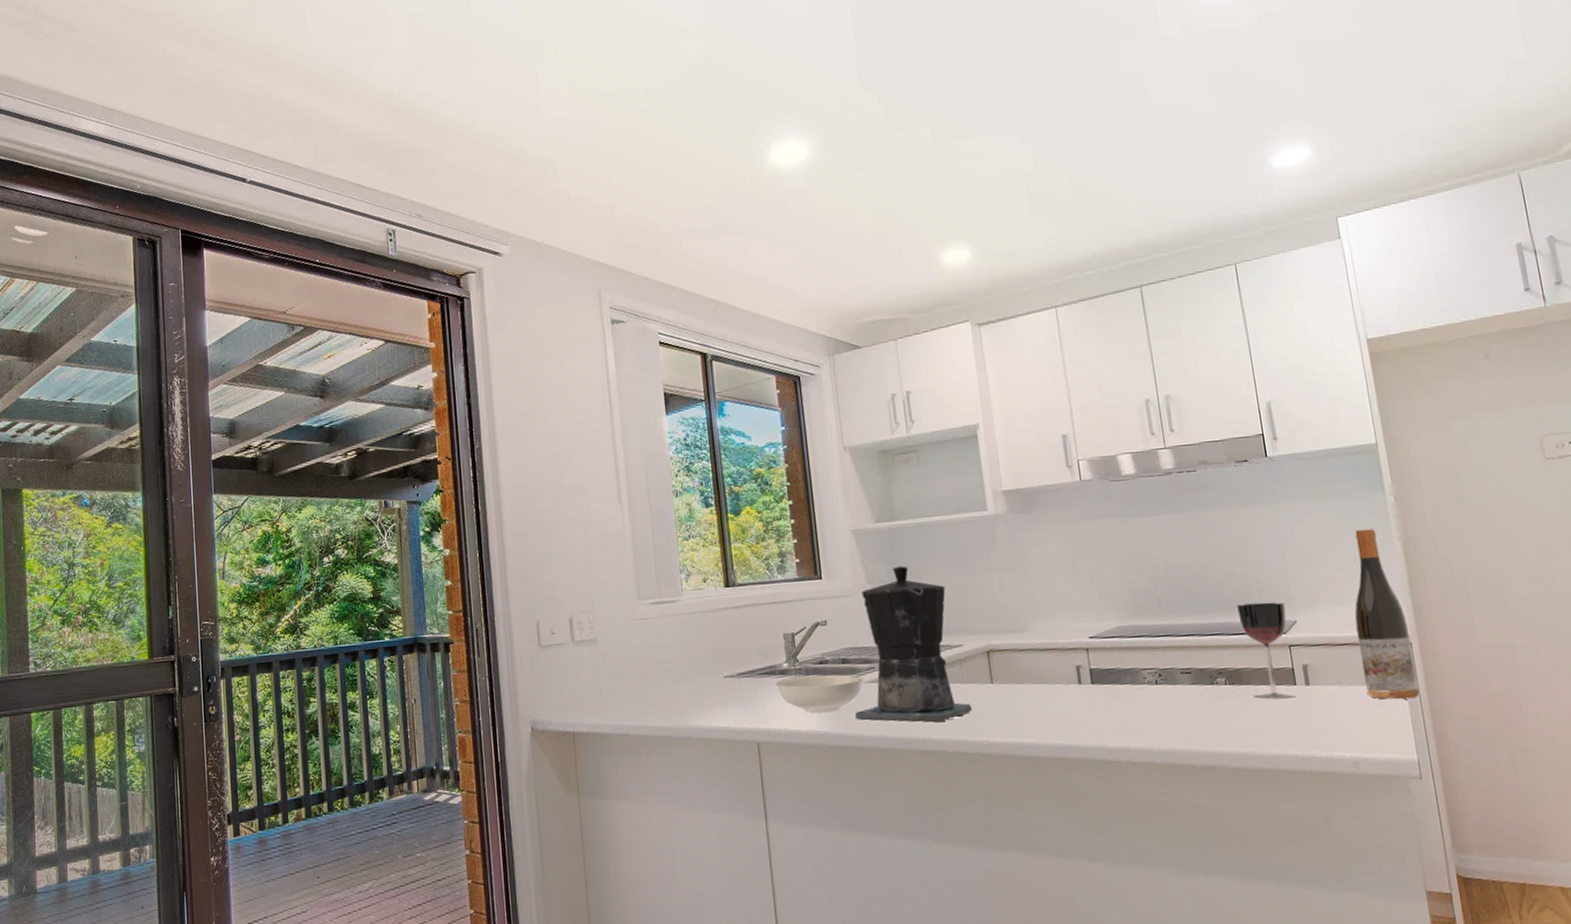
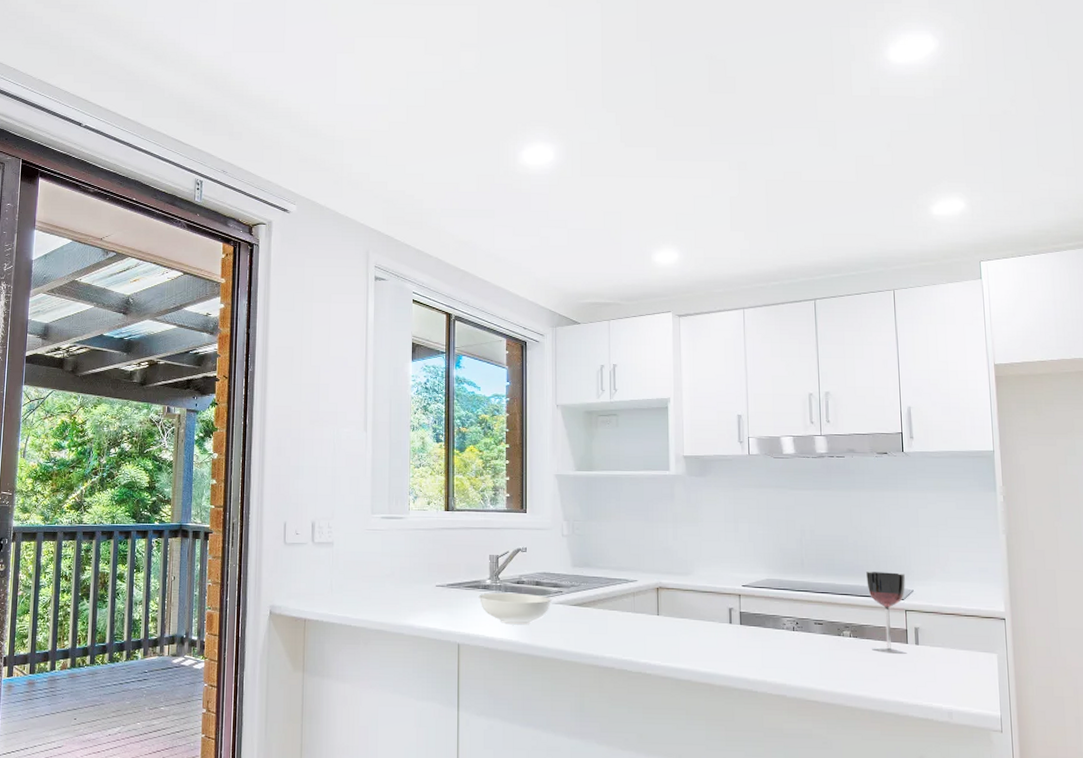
coffee maker: present [855,566,972,723] -> none [542,509,639,643]
wine bottle: present [1354,528,1420,700] -> none [961,519,1008,665]

